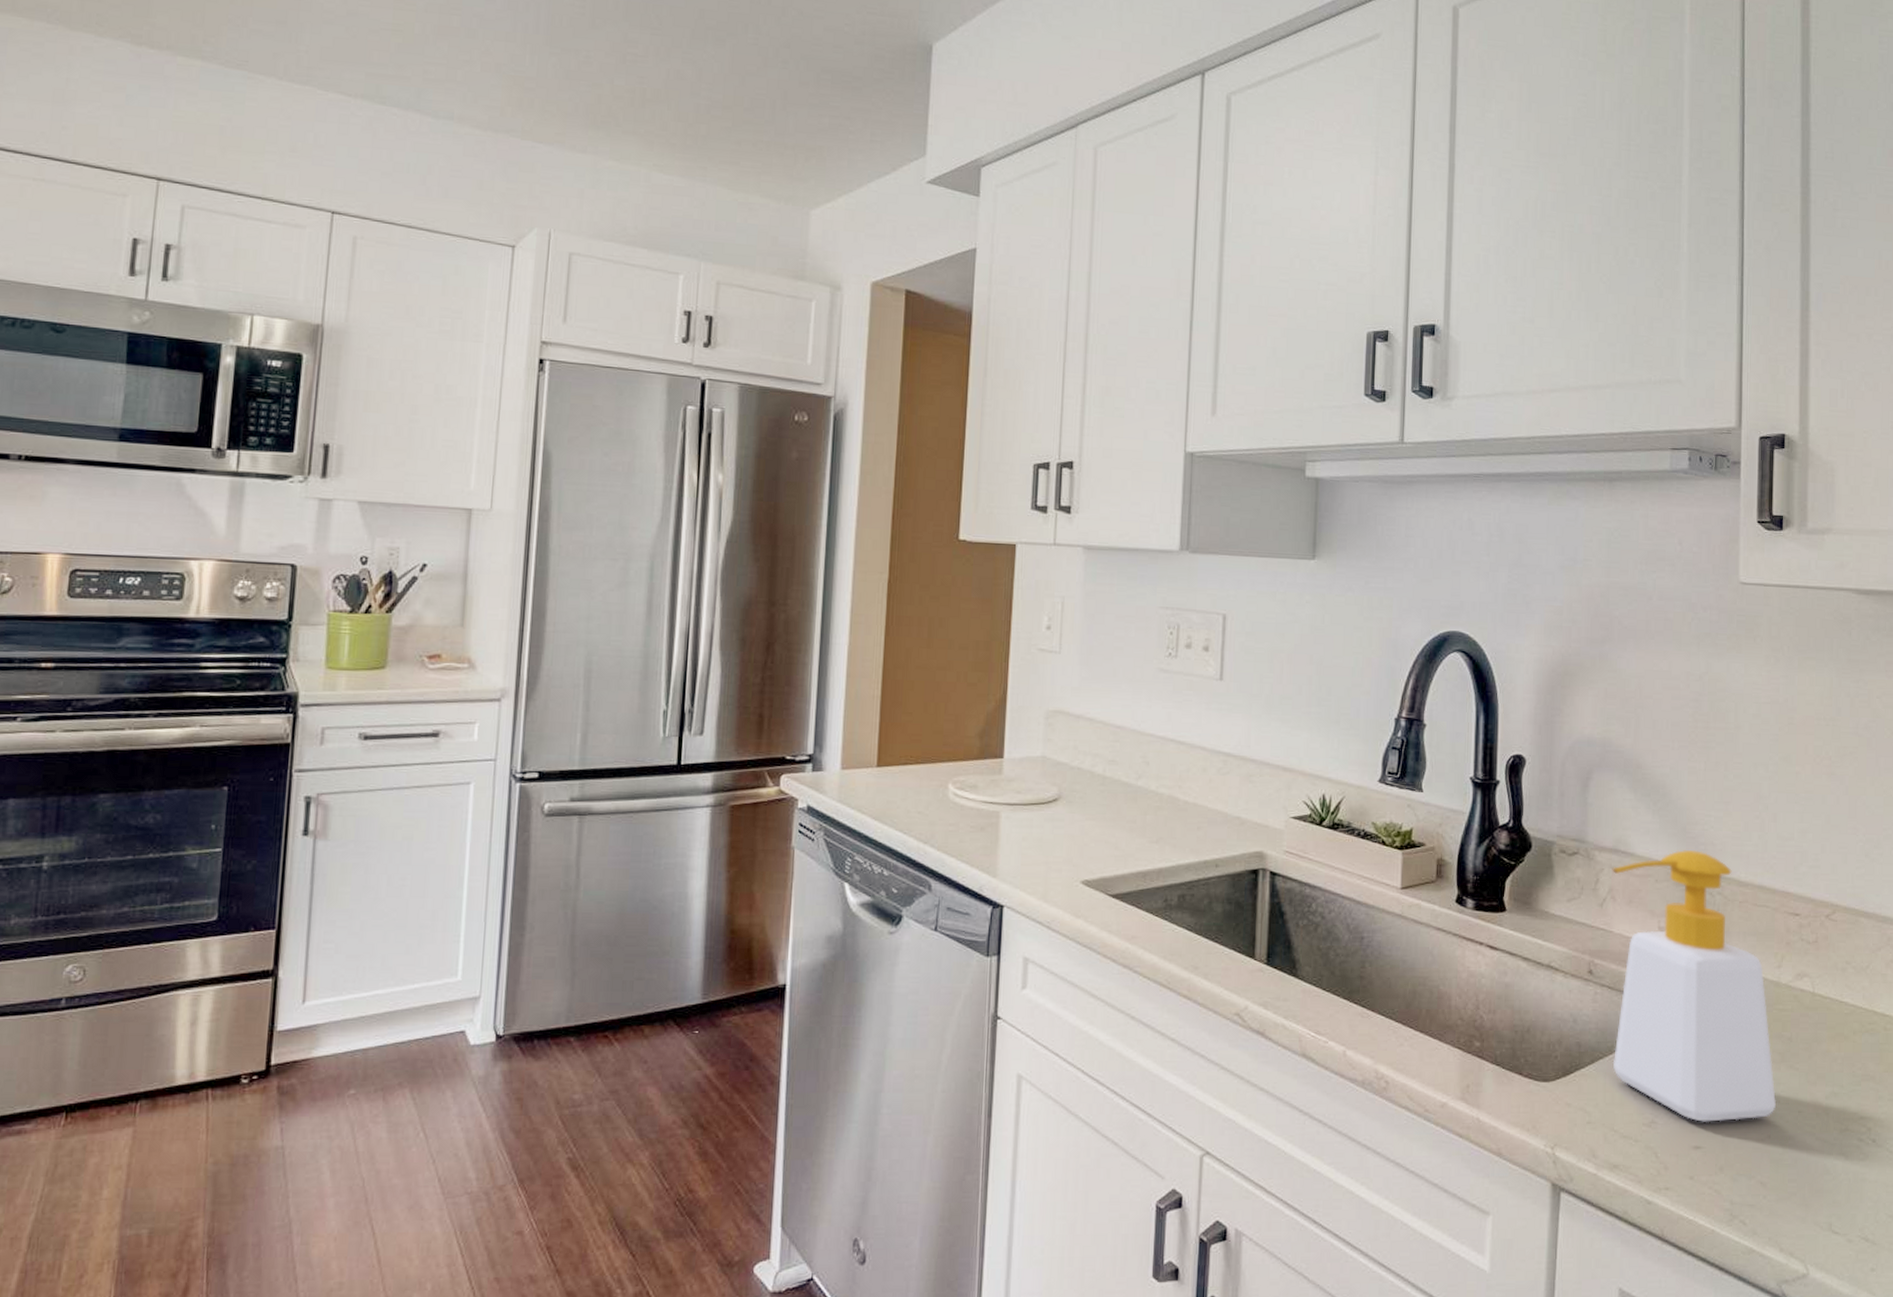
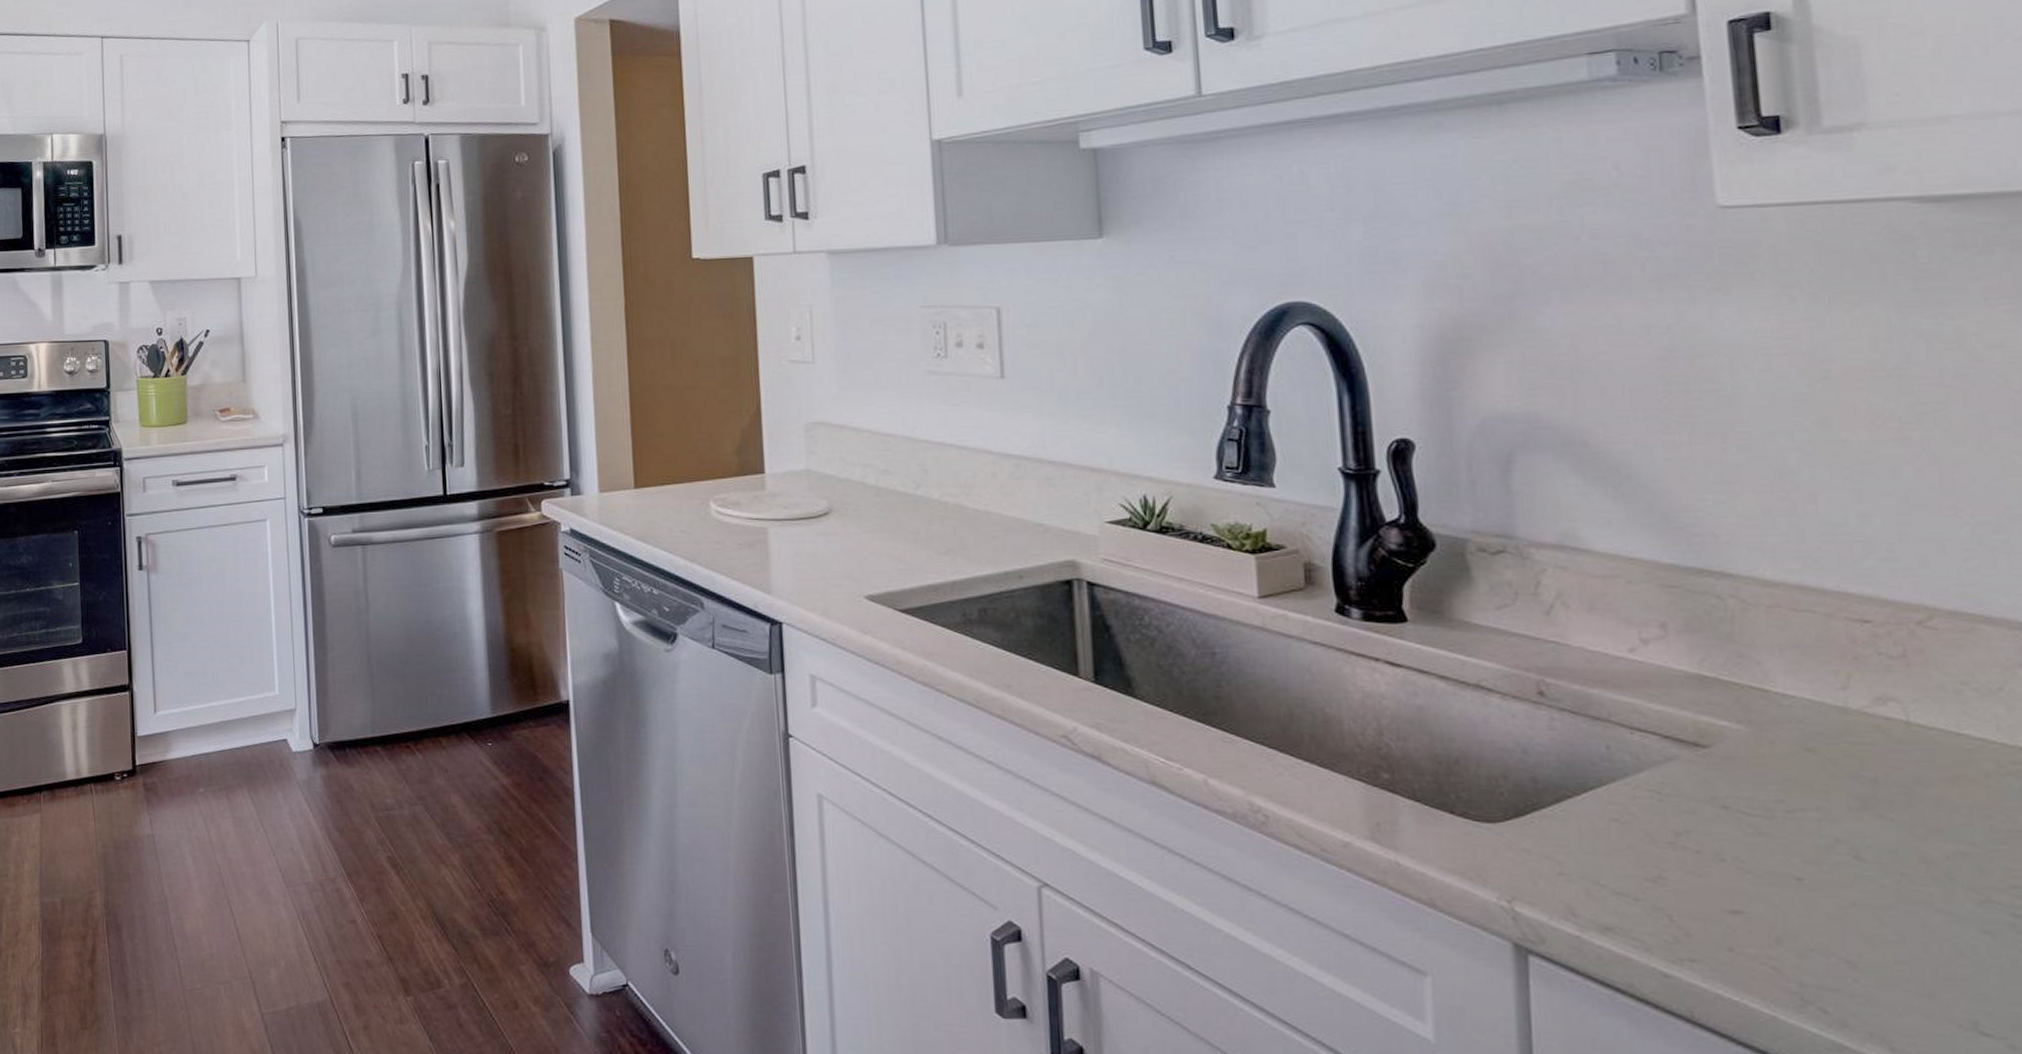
soap bottle: present [1612,850,1776,1122] -> none [1558,544,1860,882]

